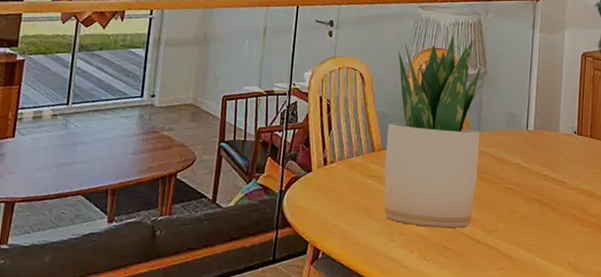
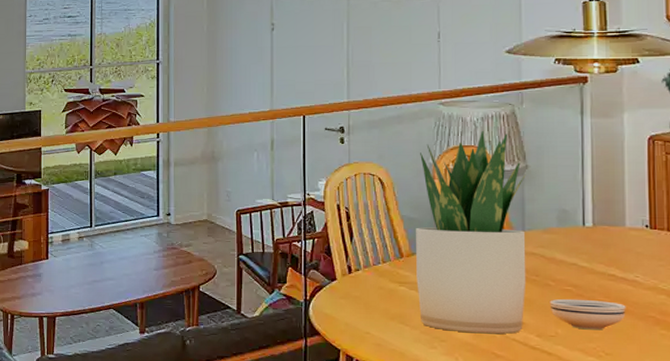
bowl: none [494,196,554,226] -> present [549,298,626,330]

